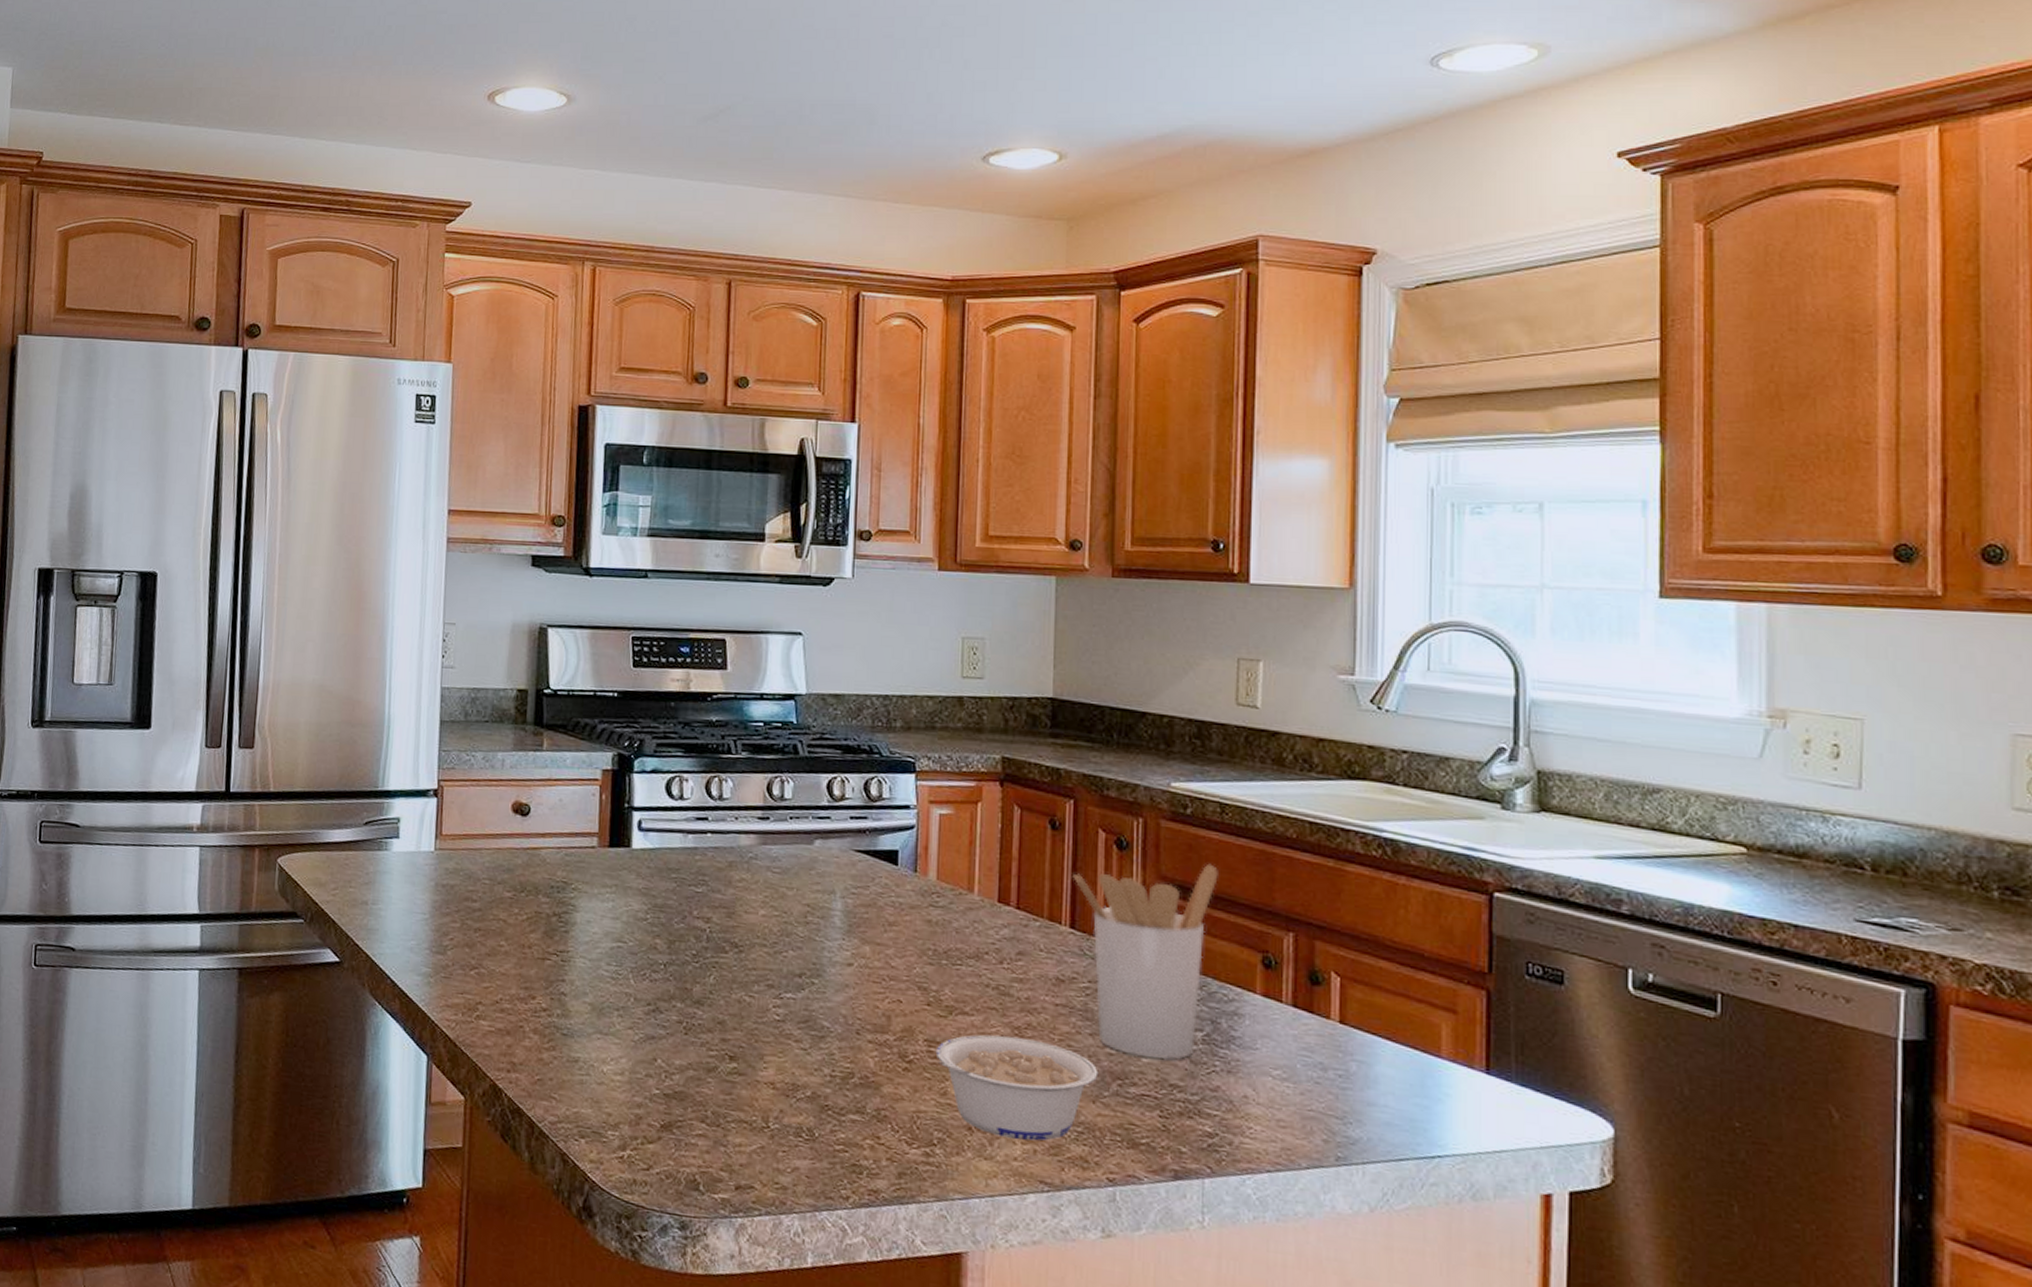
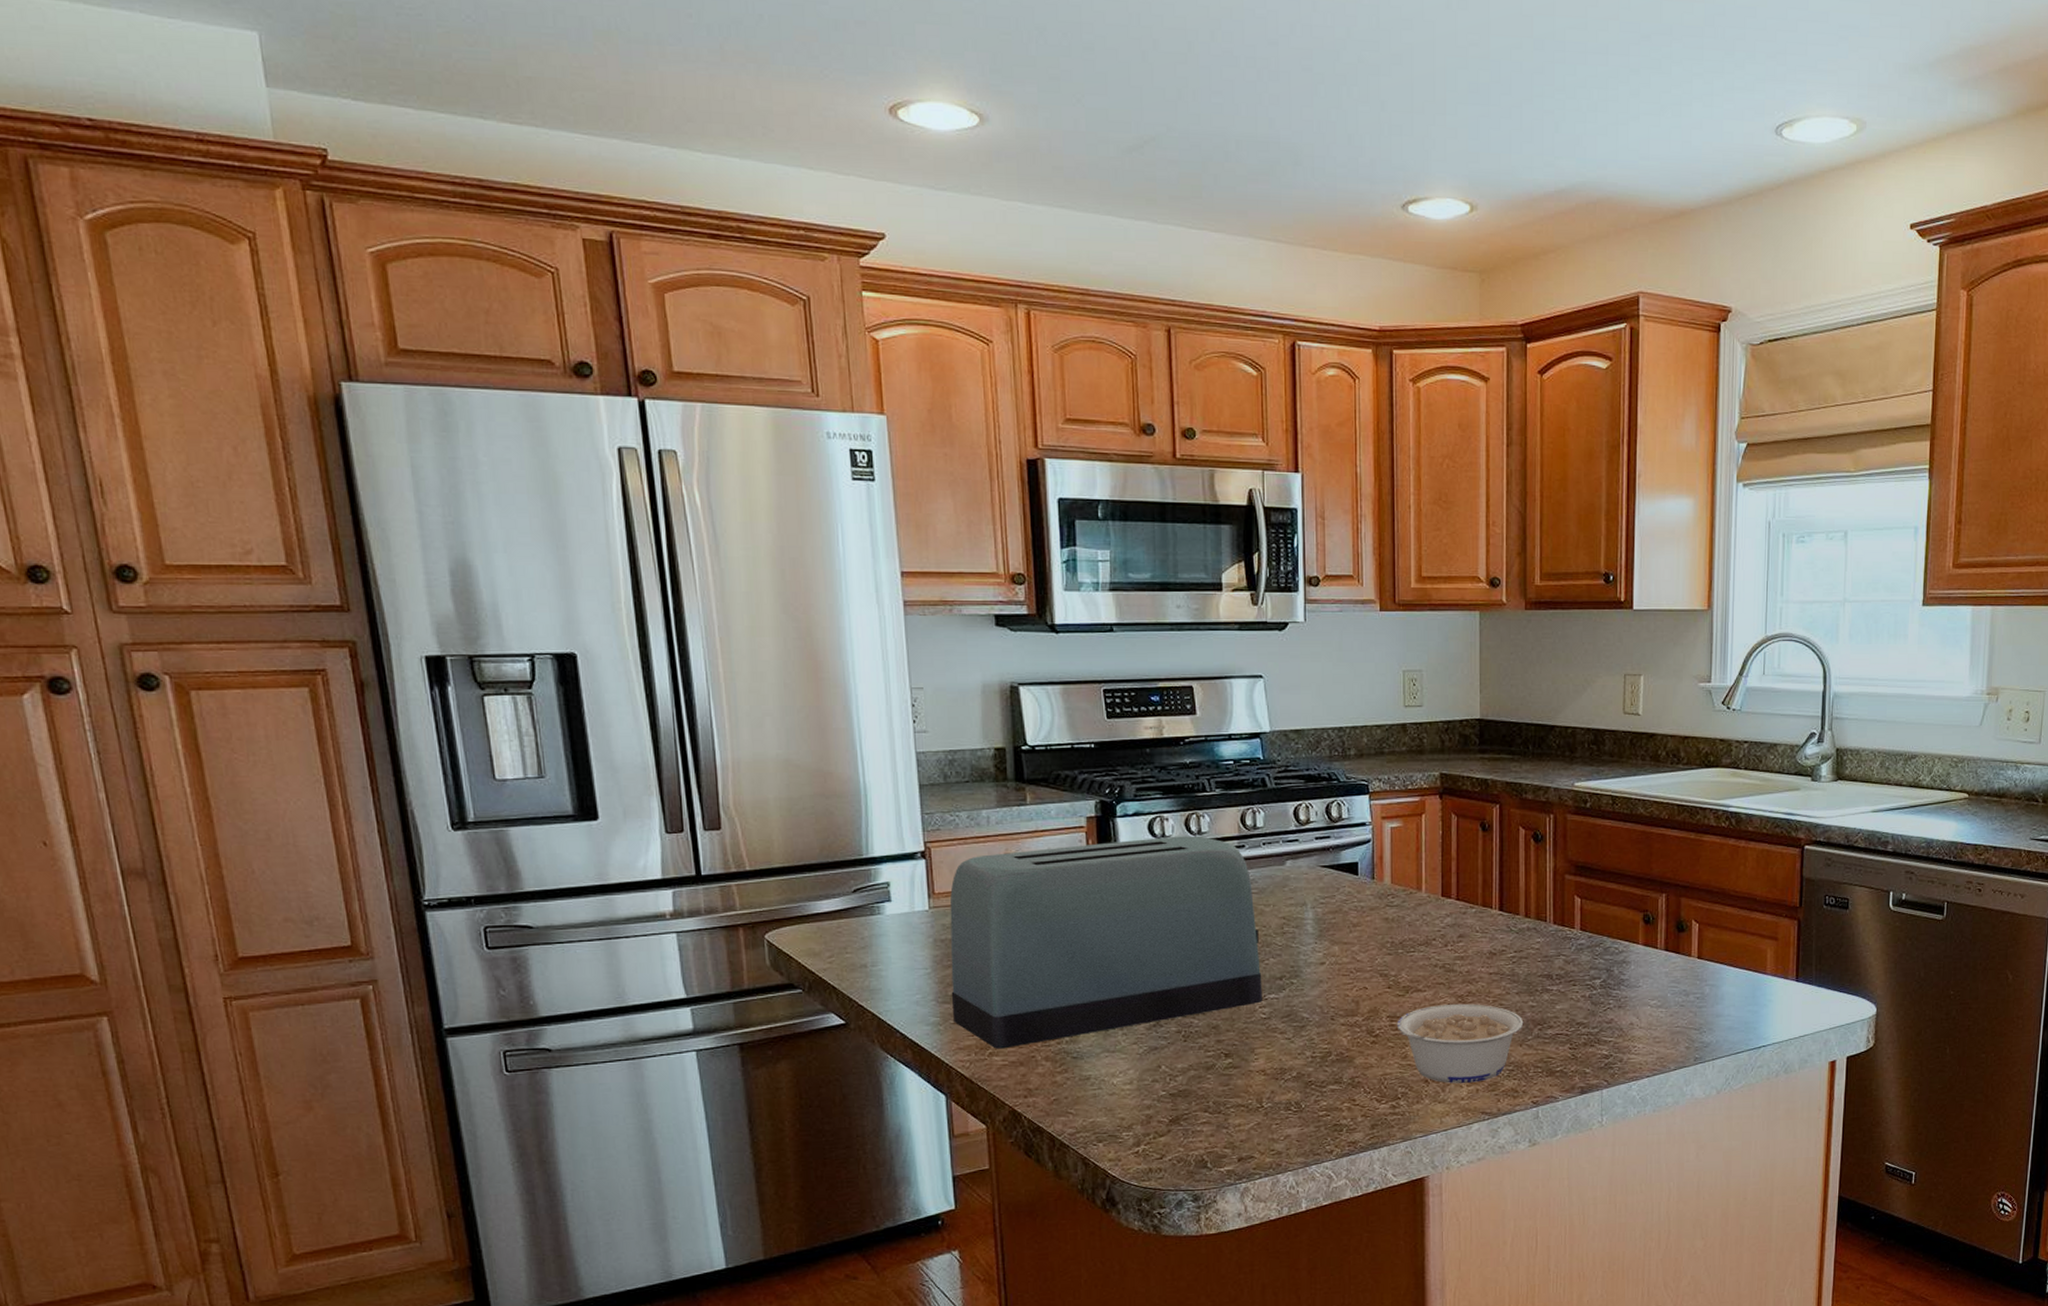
toaster: none [444,798,779,1013] -> present [949,835,1263,1049]
utensil holder: present [1073,863,1218,1060] -> none [1500,846,1611,1005]

